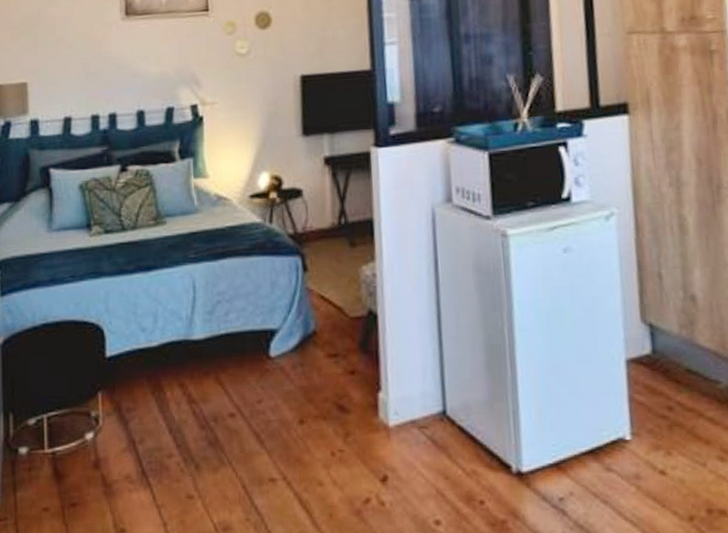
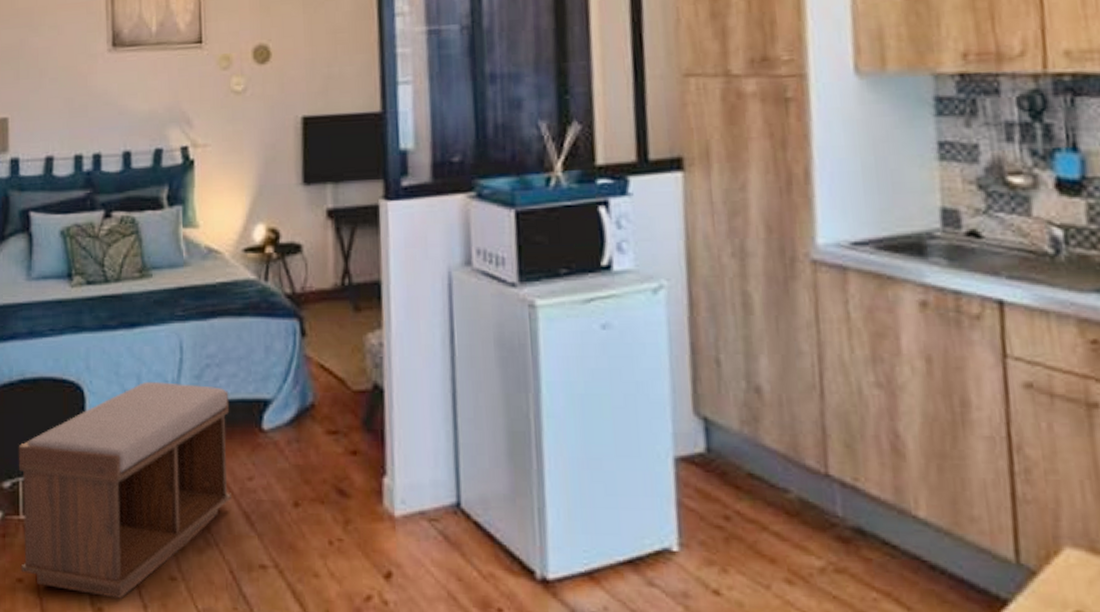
bench: none [42,319,243,519] -> present [18,382,231,599]

